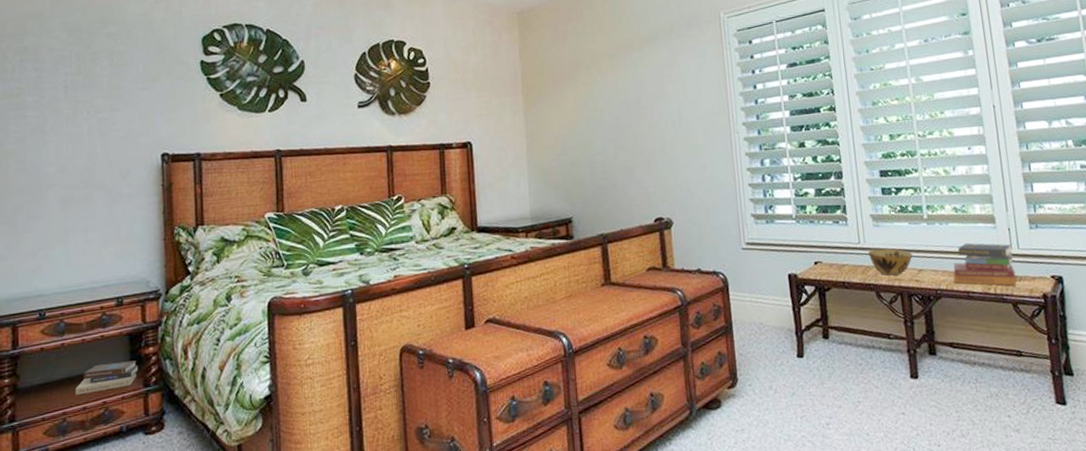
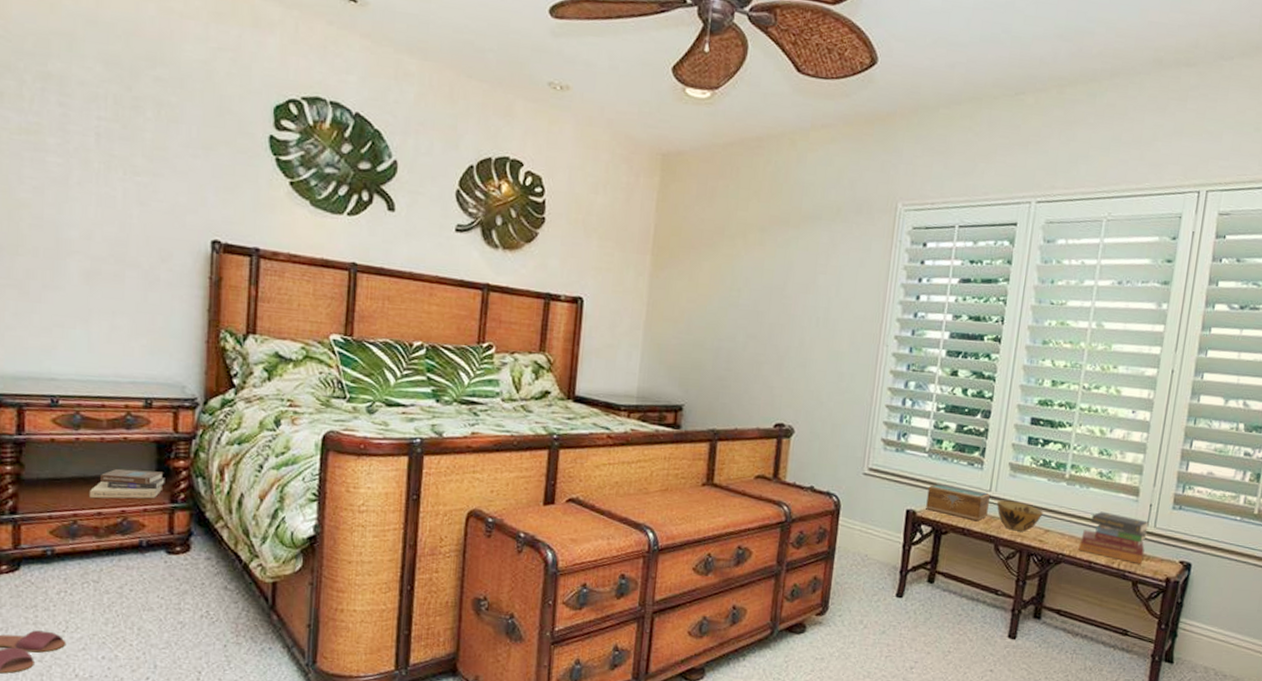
decorative box: none [803,244,862,274] -> present [926,483,990,522]

